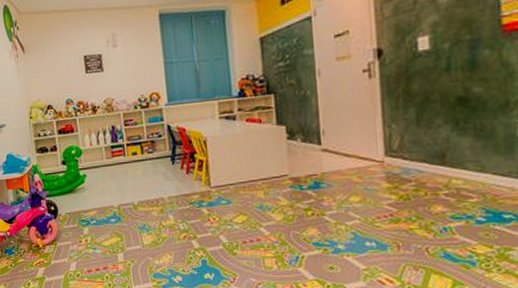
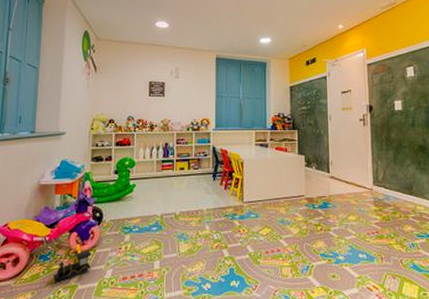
toy train: none [15,243,55,276] -> present [46,249,92,284]

